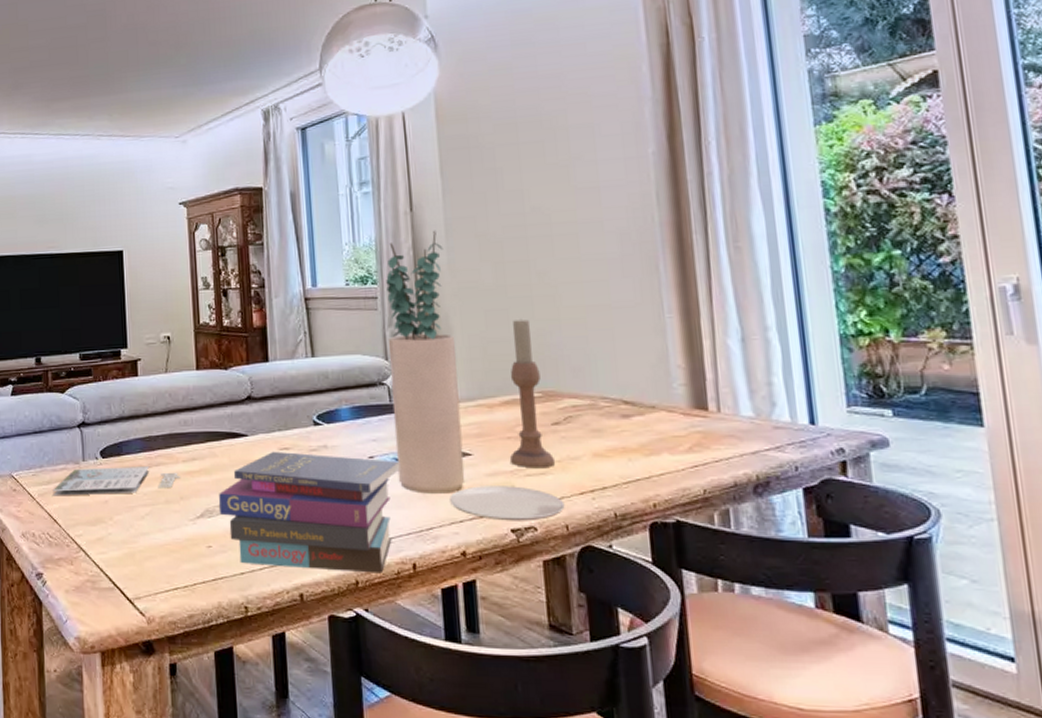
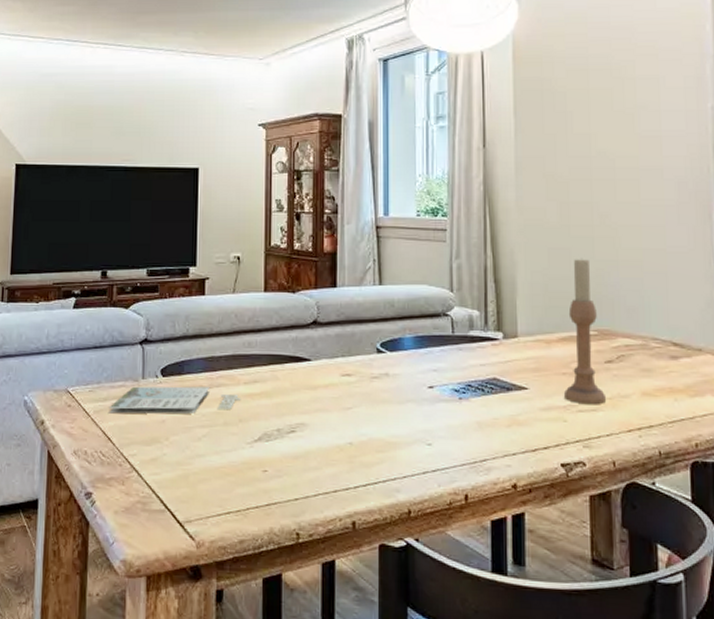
books: present [219,451,400,573] -> none [278,376,458,504]
vase: present [386,230,465,494] -> none [454,167,520,426]
plate: present [450,486,565,521] -> none [504,420,613,457]

